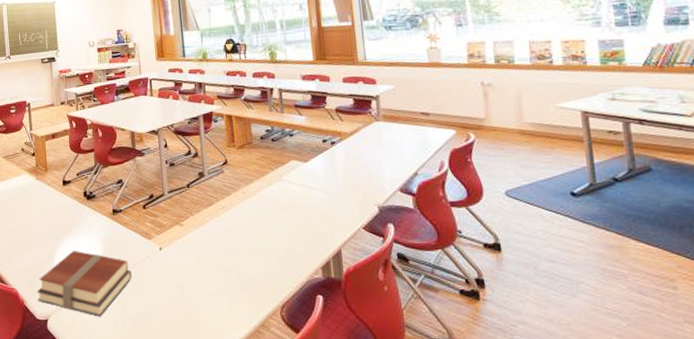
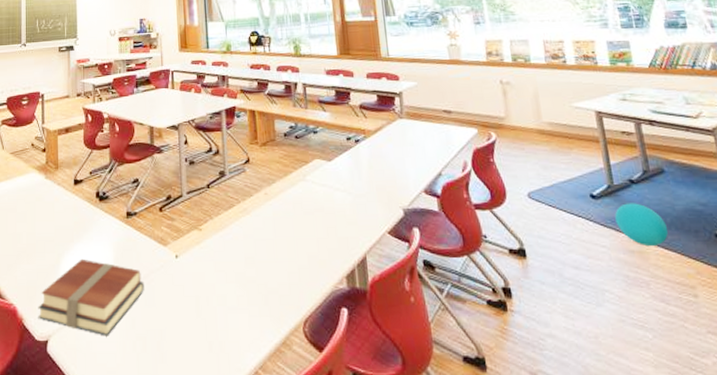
ball: none [595,200,652,242] -> present [615,203,669,247]

